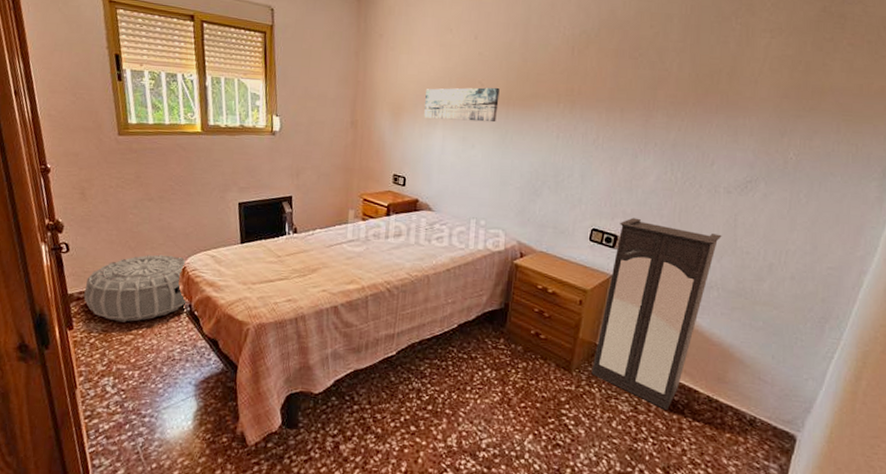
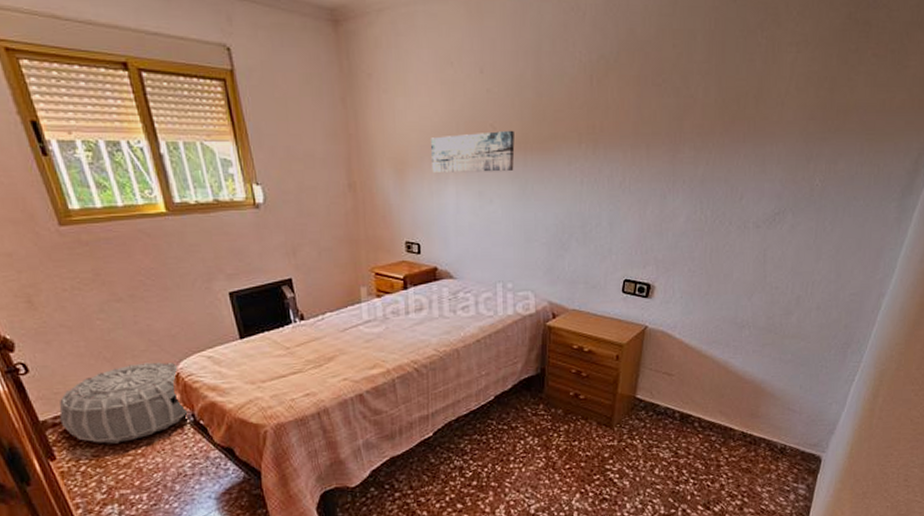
cabinet: present [591,217,722,411] -> none [632,263,752,451]

